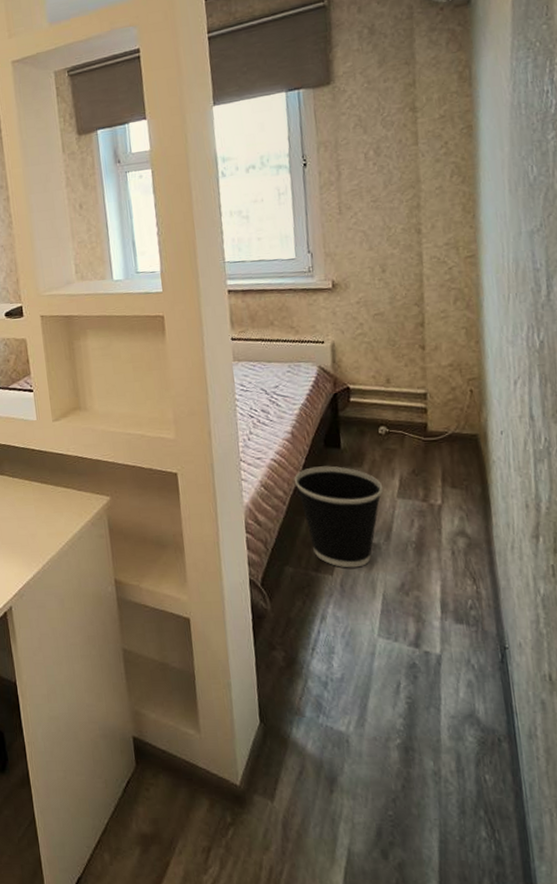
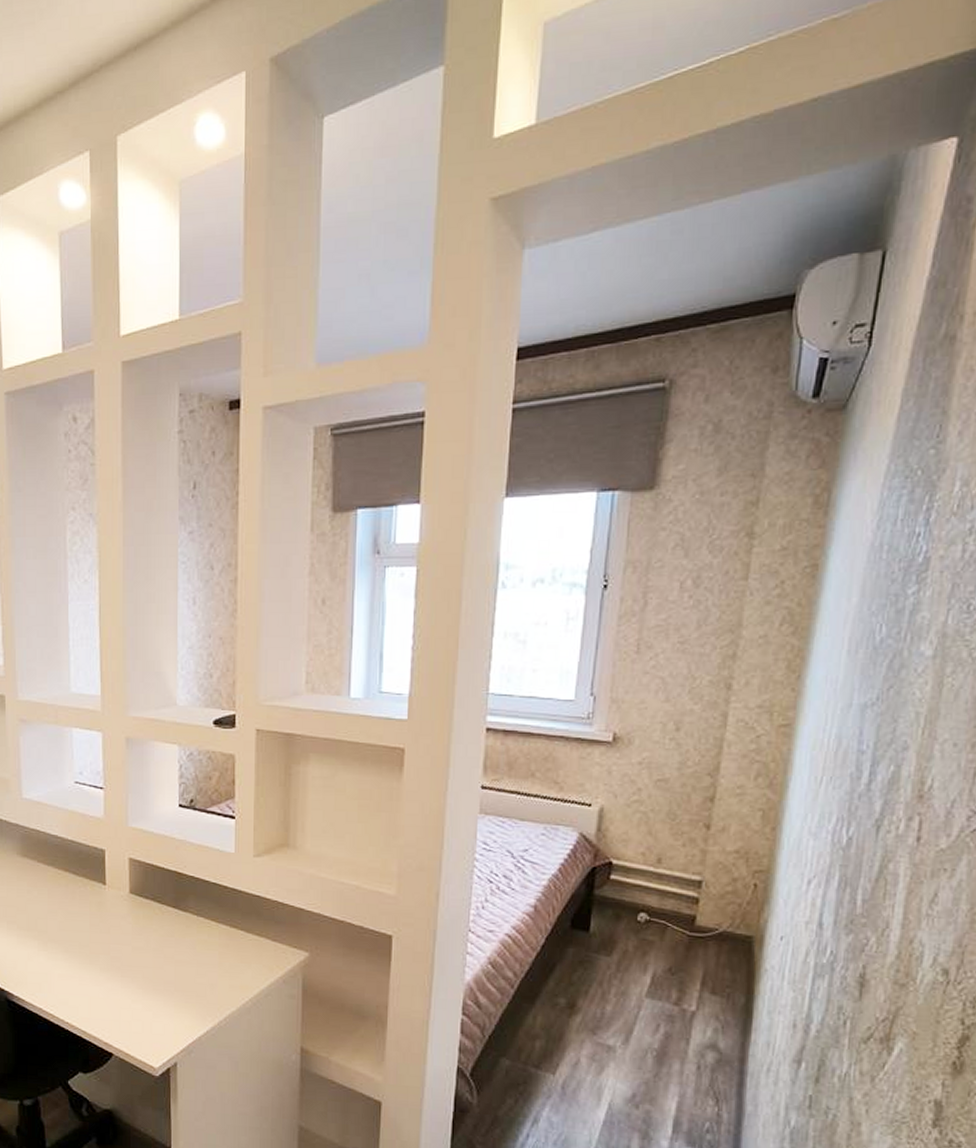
wastebasket: present [294,466,383,568] -> none [528,949,631,1070]

